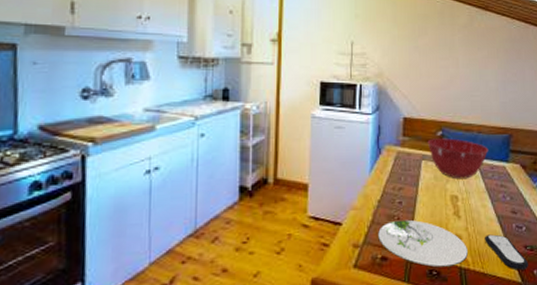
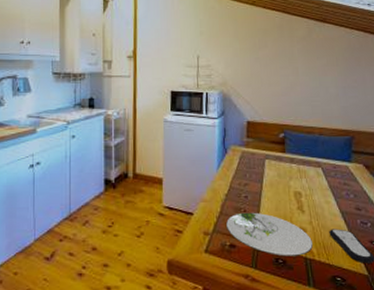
mixing bowl: present [427,138,489,179] -> none [270,140,331,177]

